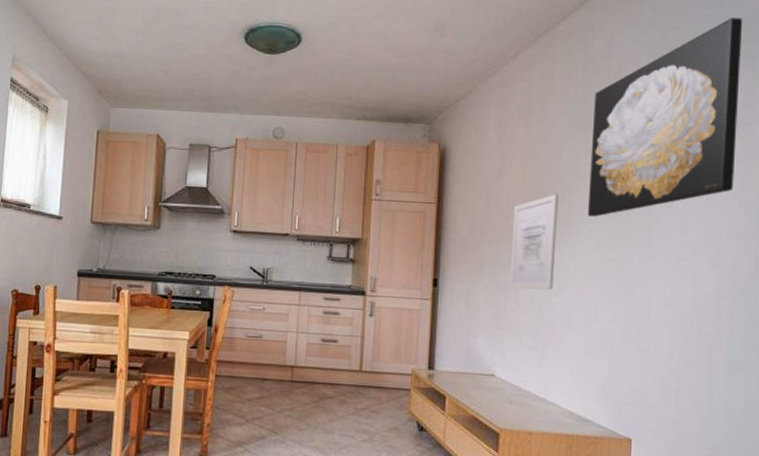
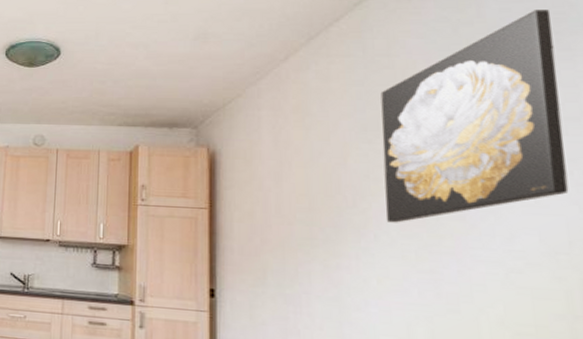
wall art: present [509,194,559,290] -> none [298,198,353,304]

